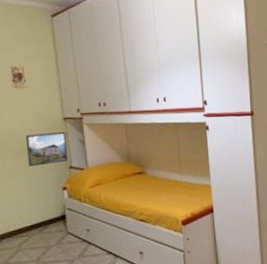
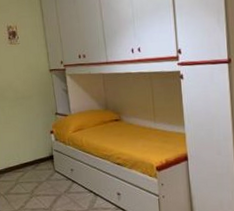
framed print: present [25,132,68,167] -> none [19,82,54,113]

